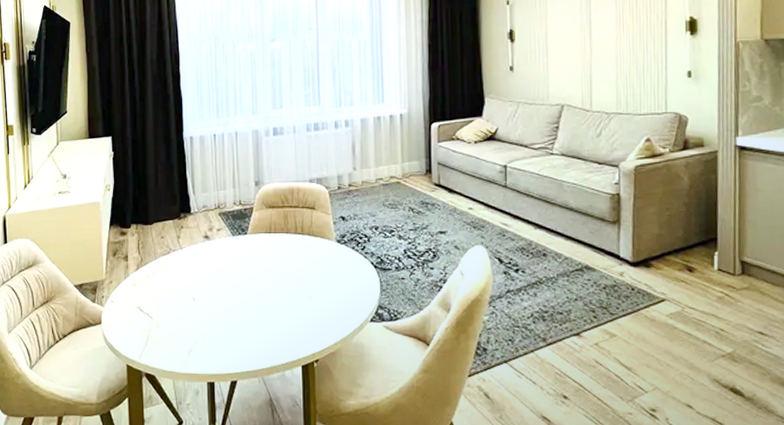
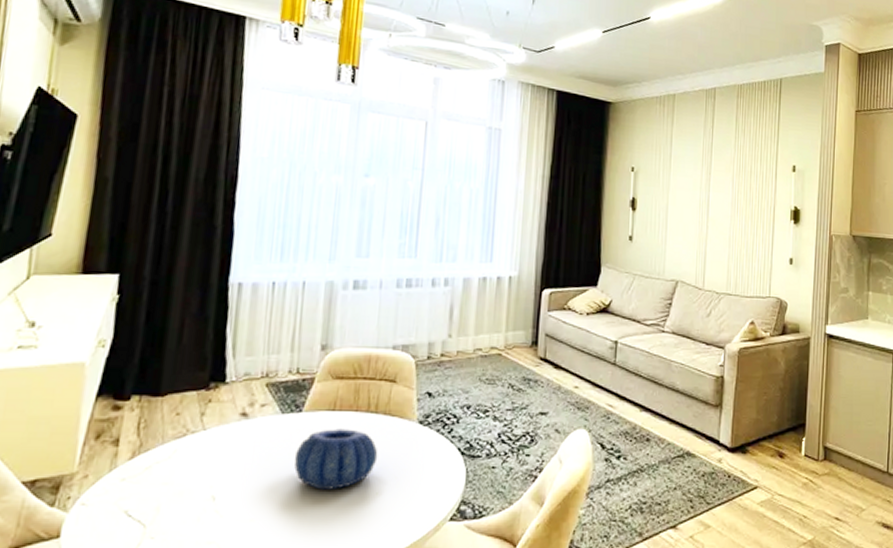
decorative bowl: none [246,247,308,295] -> present [294,429,378,490]

